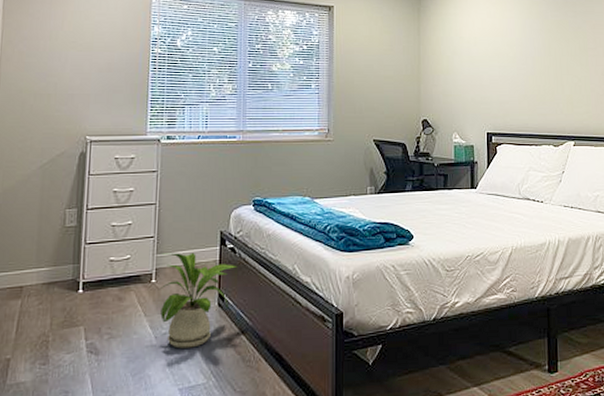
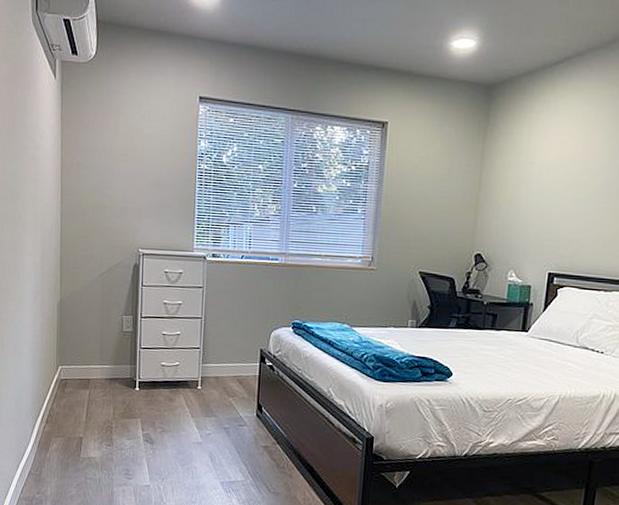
house plant: present [159,252,237,349] -> none [204,363,275,450]

